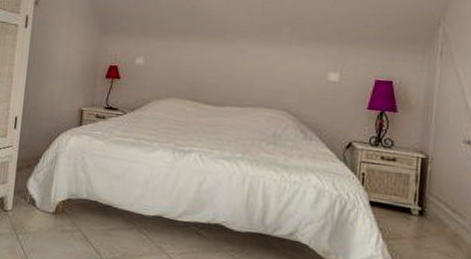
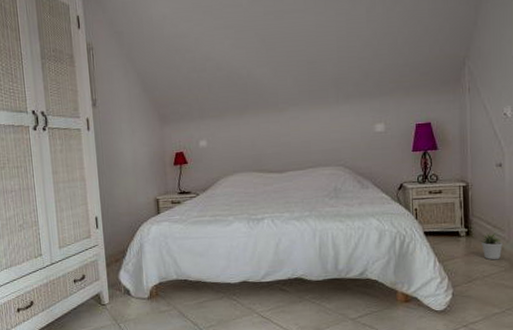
potted plant: none [435,217,462,251] -> present [480,233,503,260]

